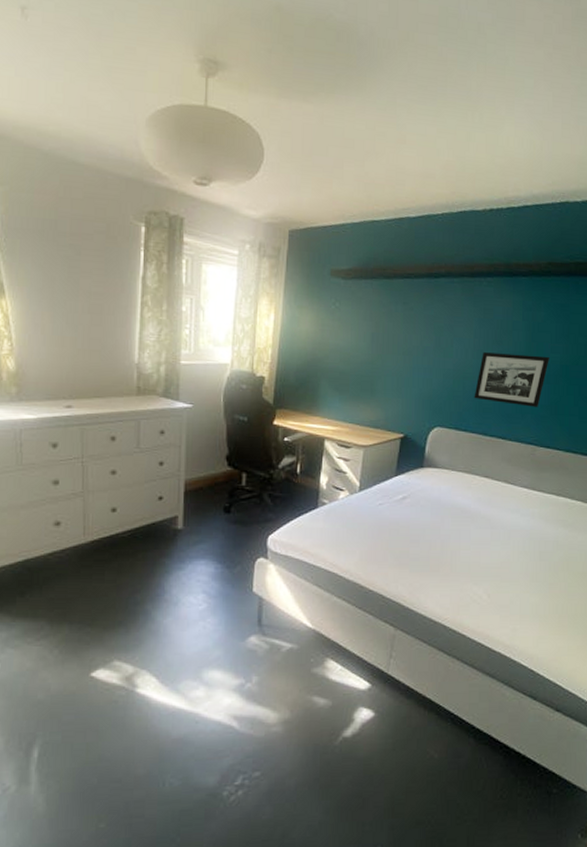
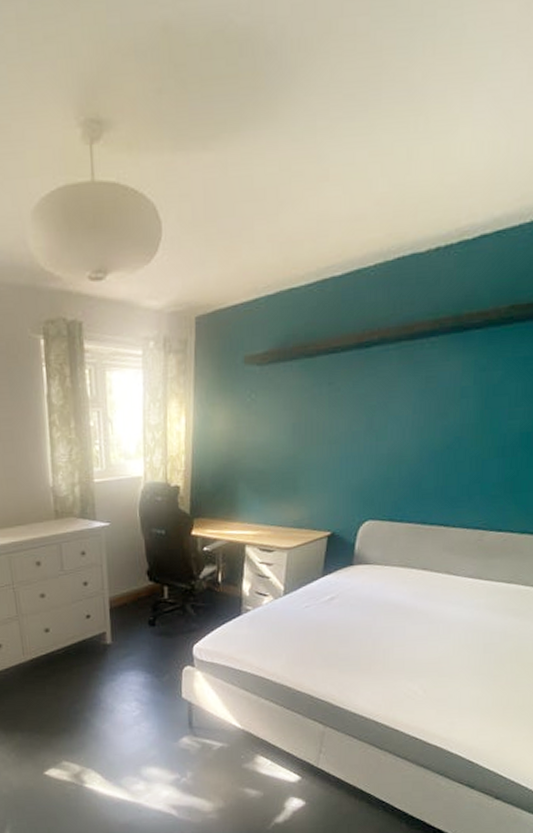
picture frame: present [474,352,549,407] -> none [411,425,506,487]

